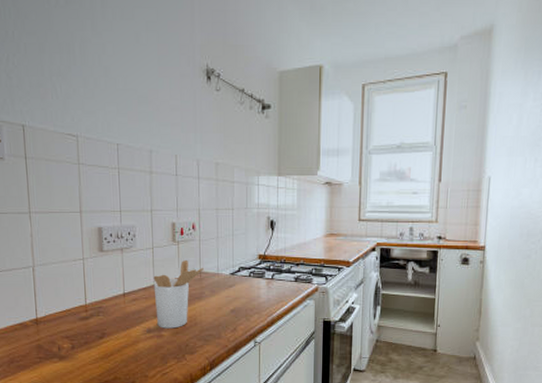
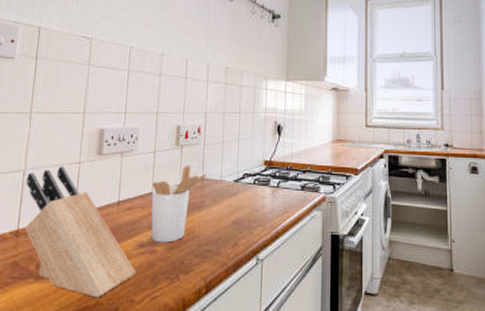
knife block: none [36,262,147,374] -> present [24,166,137,298]

